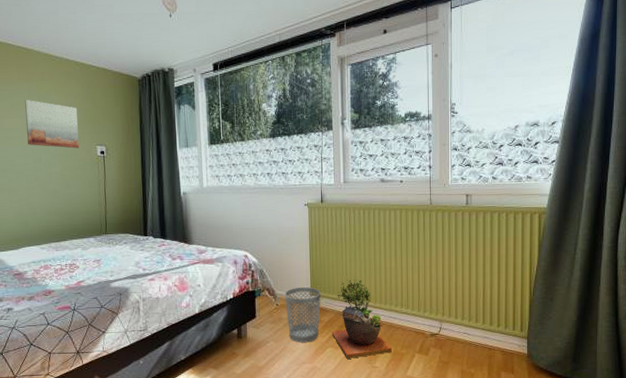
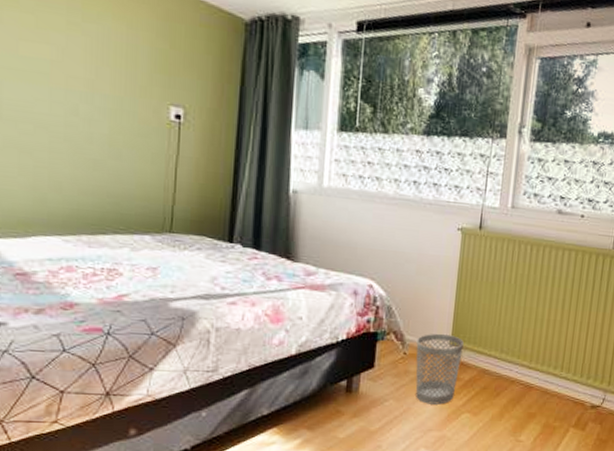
wall art: present [25,100,79,149] -> none [59,19,146,105]
potted plant: present [331,279,392,359] -> none [470,330,543,429]

